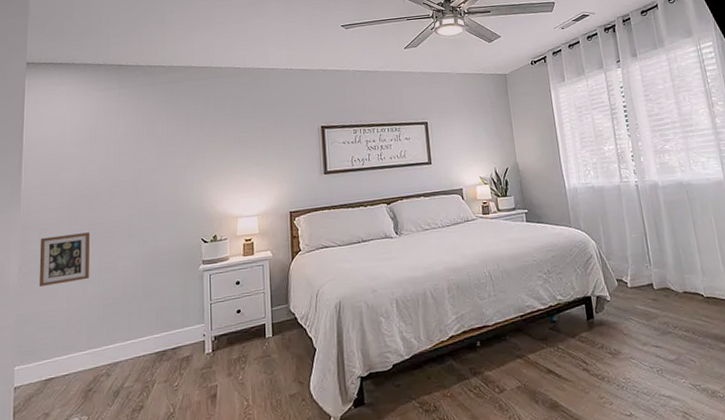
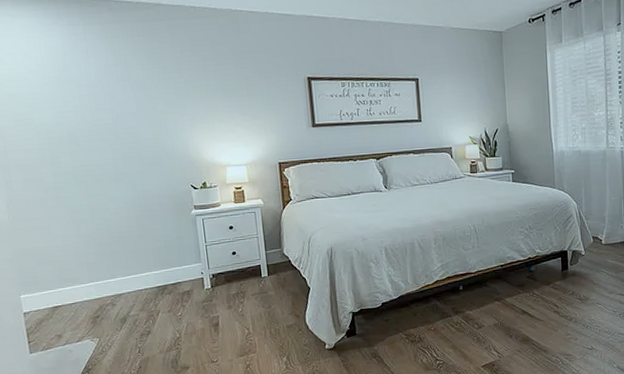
picture frame: present [38,232,90,287] -> none [23,174,82,224]

